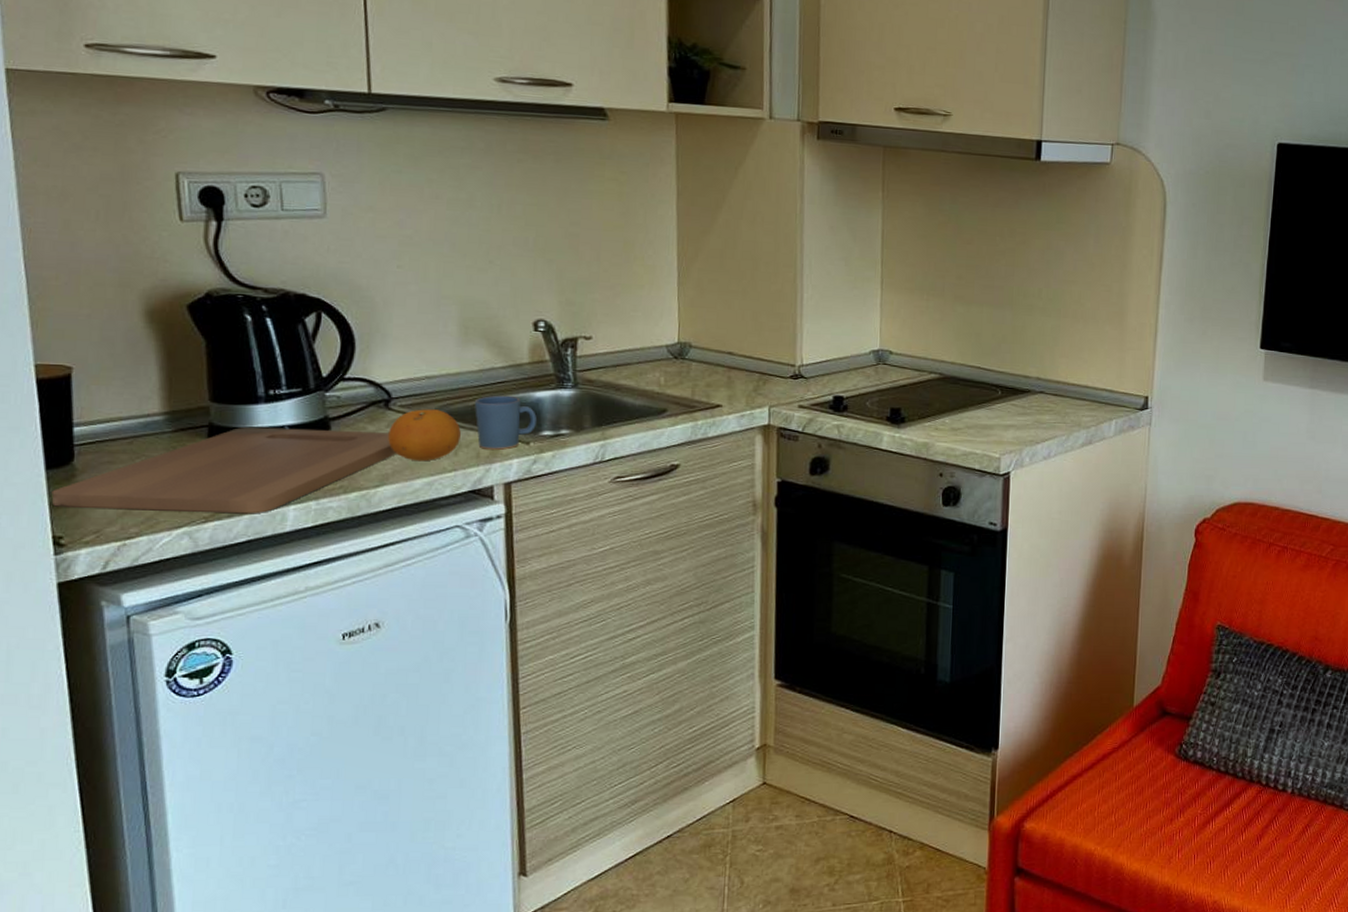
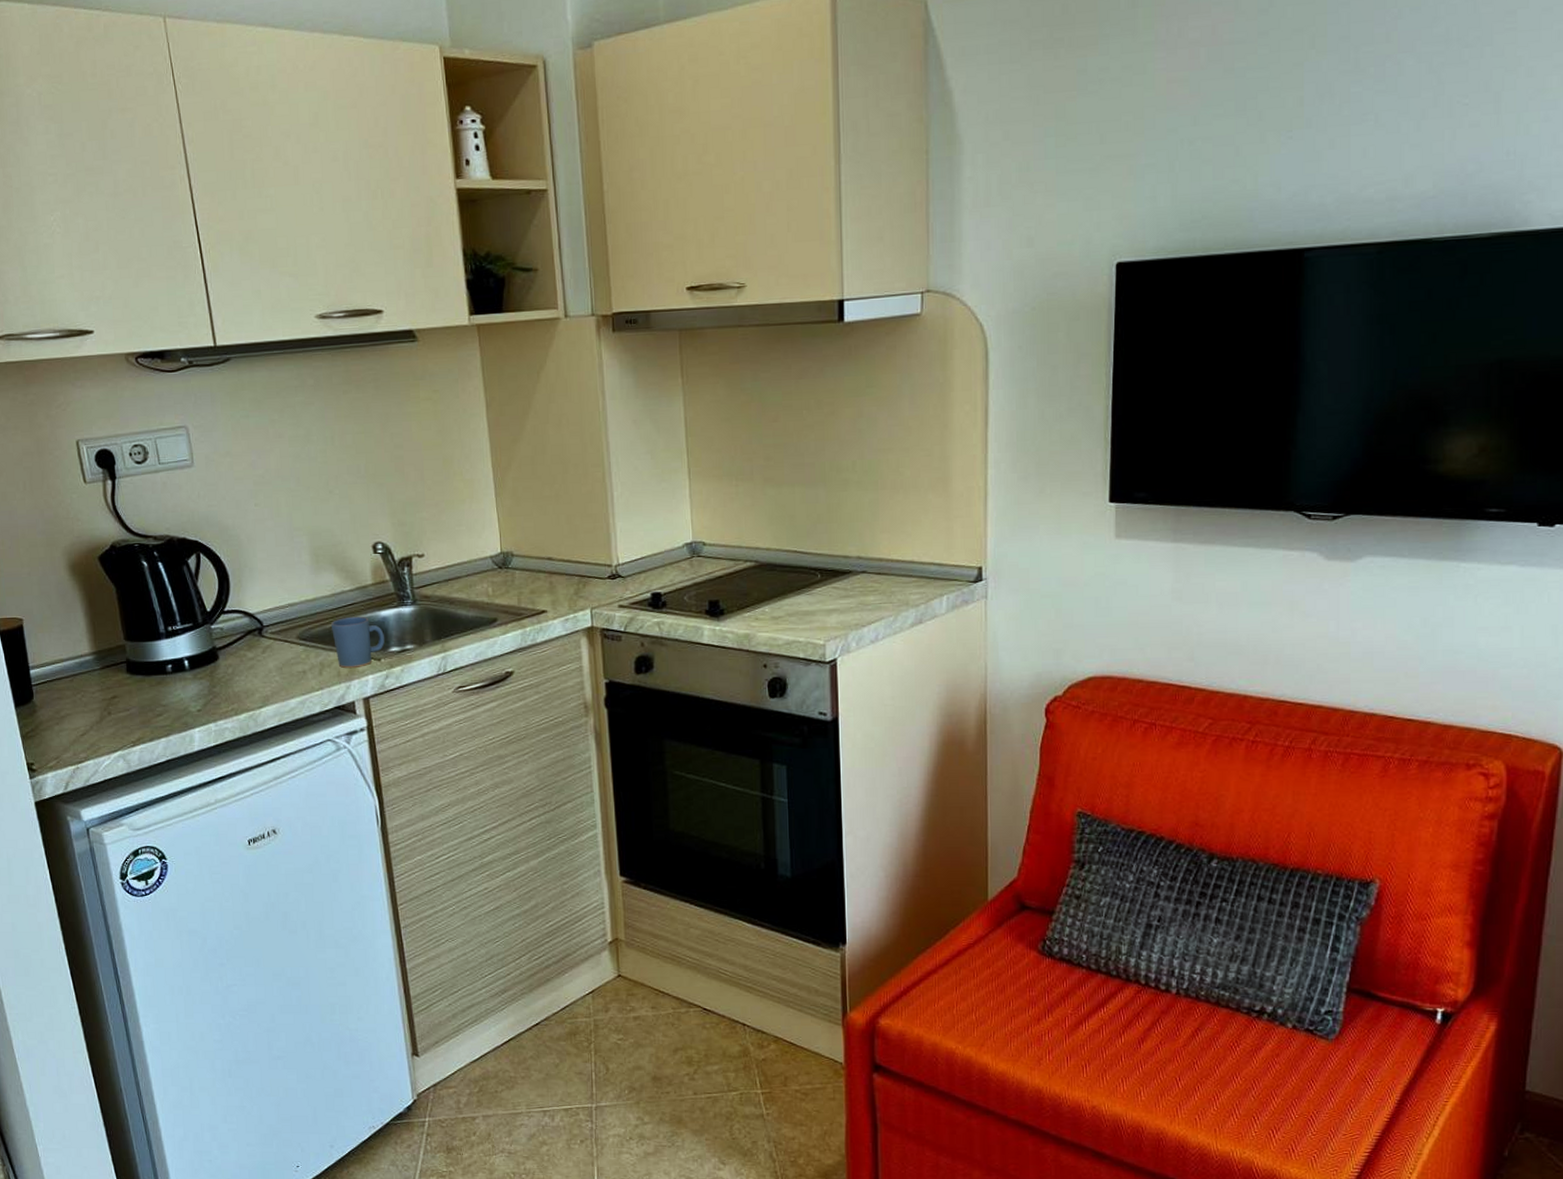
cutting board: present [51,426,396,514] -> none [21,658,272,739]
fruit: present [388,409,461,462] -> none [264,634,323,683]

